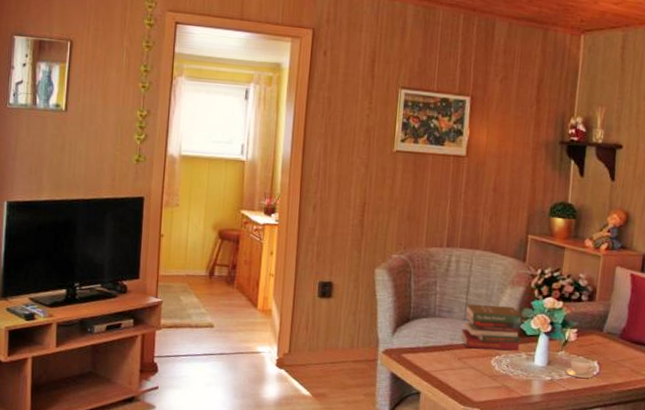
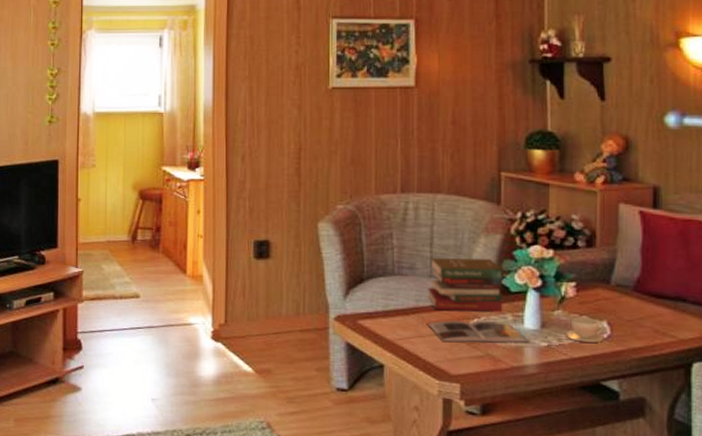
magazine: none [459,356,538,377] -> present [428,320,531,343]

